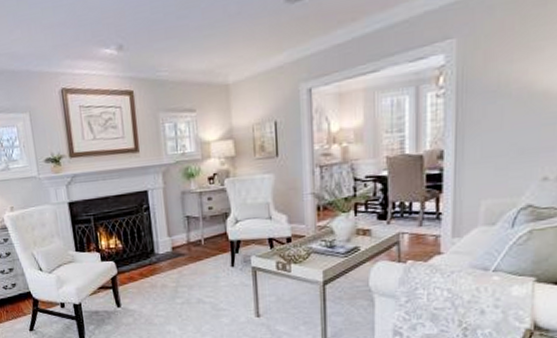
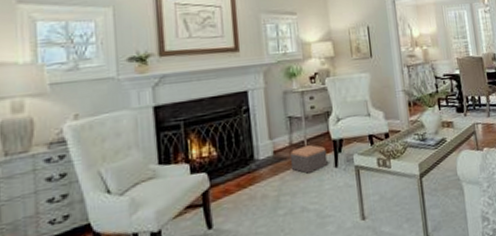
footstool: none [187,244,224,270] -> present [290,145,328,174]

